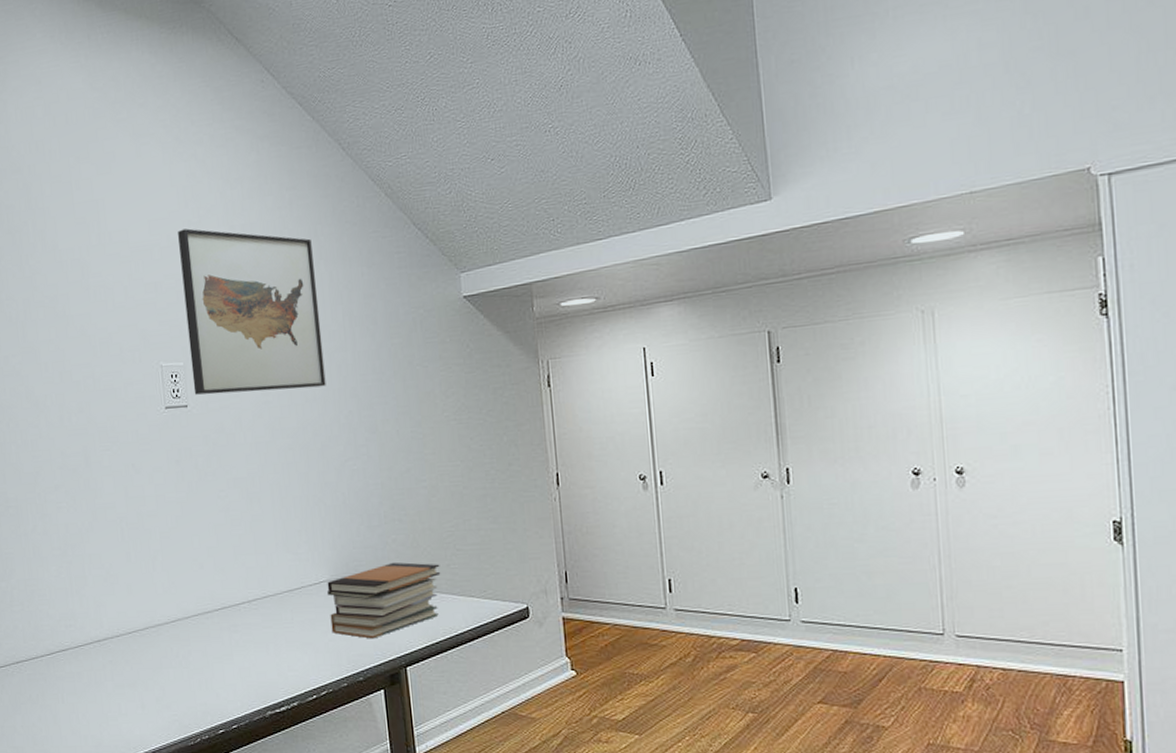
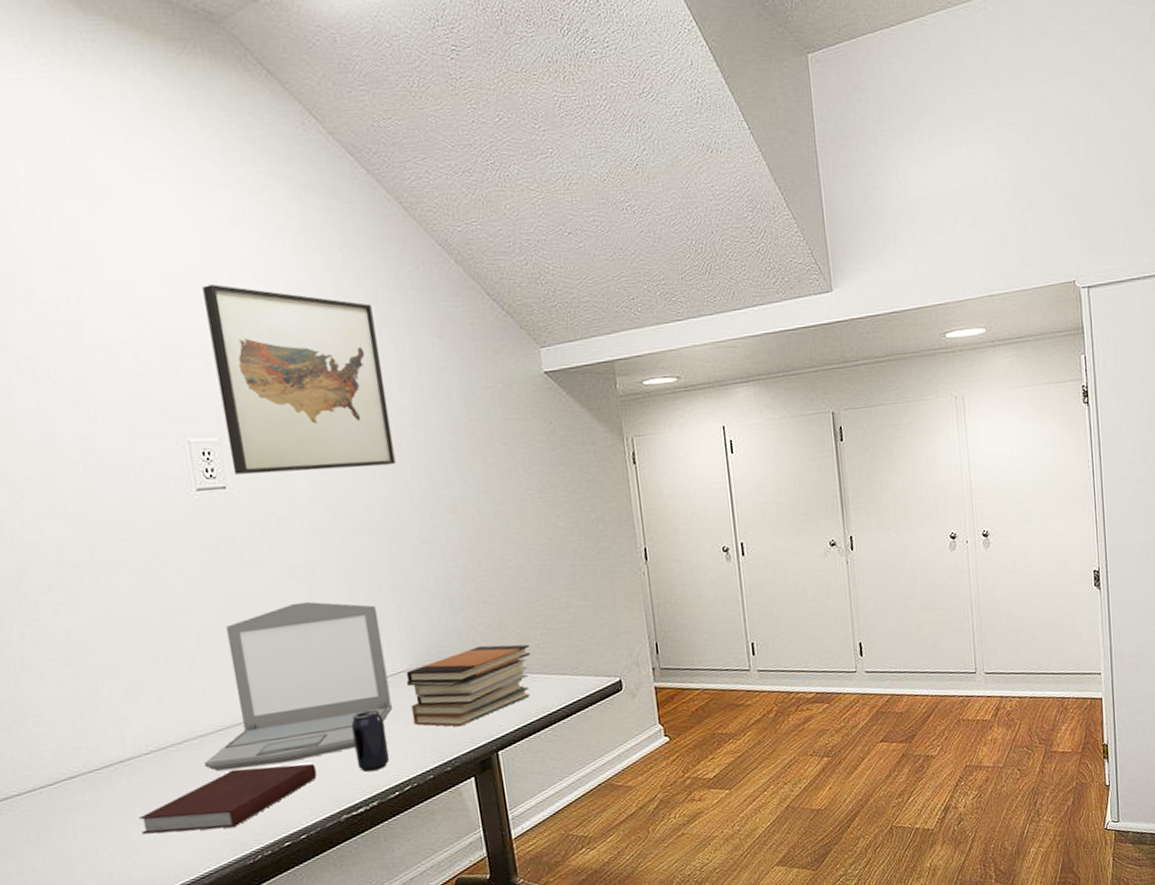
notebook: none [109,658,248,710] -> present [139,764,317,835]
laptop: none [159,510,315,658] -> present [204,601,394,771]
beverage can: none [278,616,310,674] -> present [351,710,390,772]

